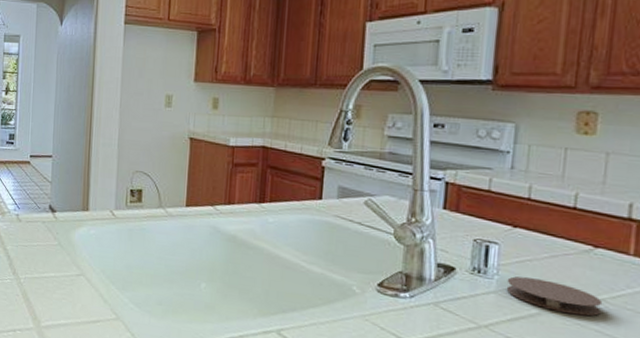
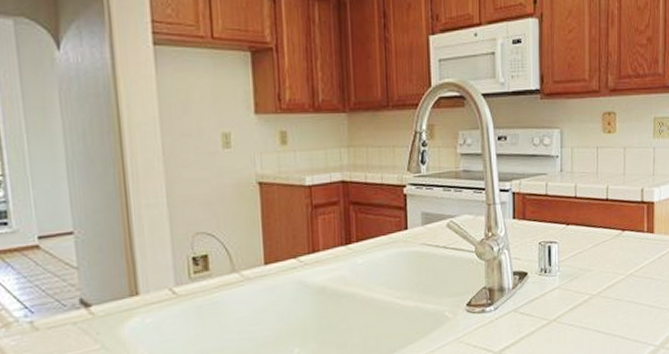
coaster: present [506,276,603,317] -> none [566,267,631,293]

